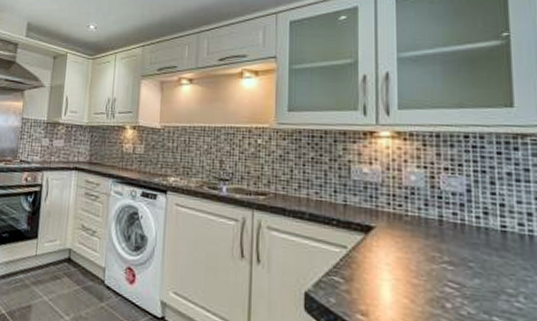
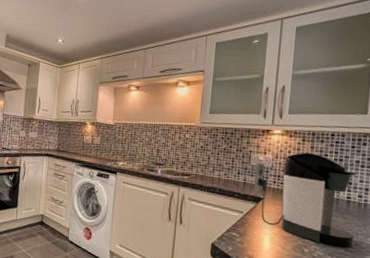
coffee maker: none [359,161,522,302] -> present [254,152,356,248]

